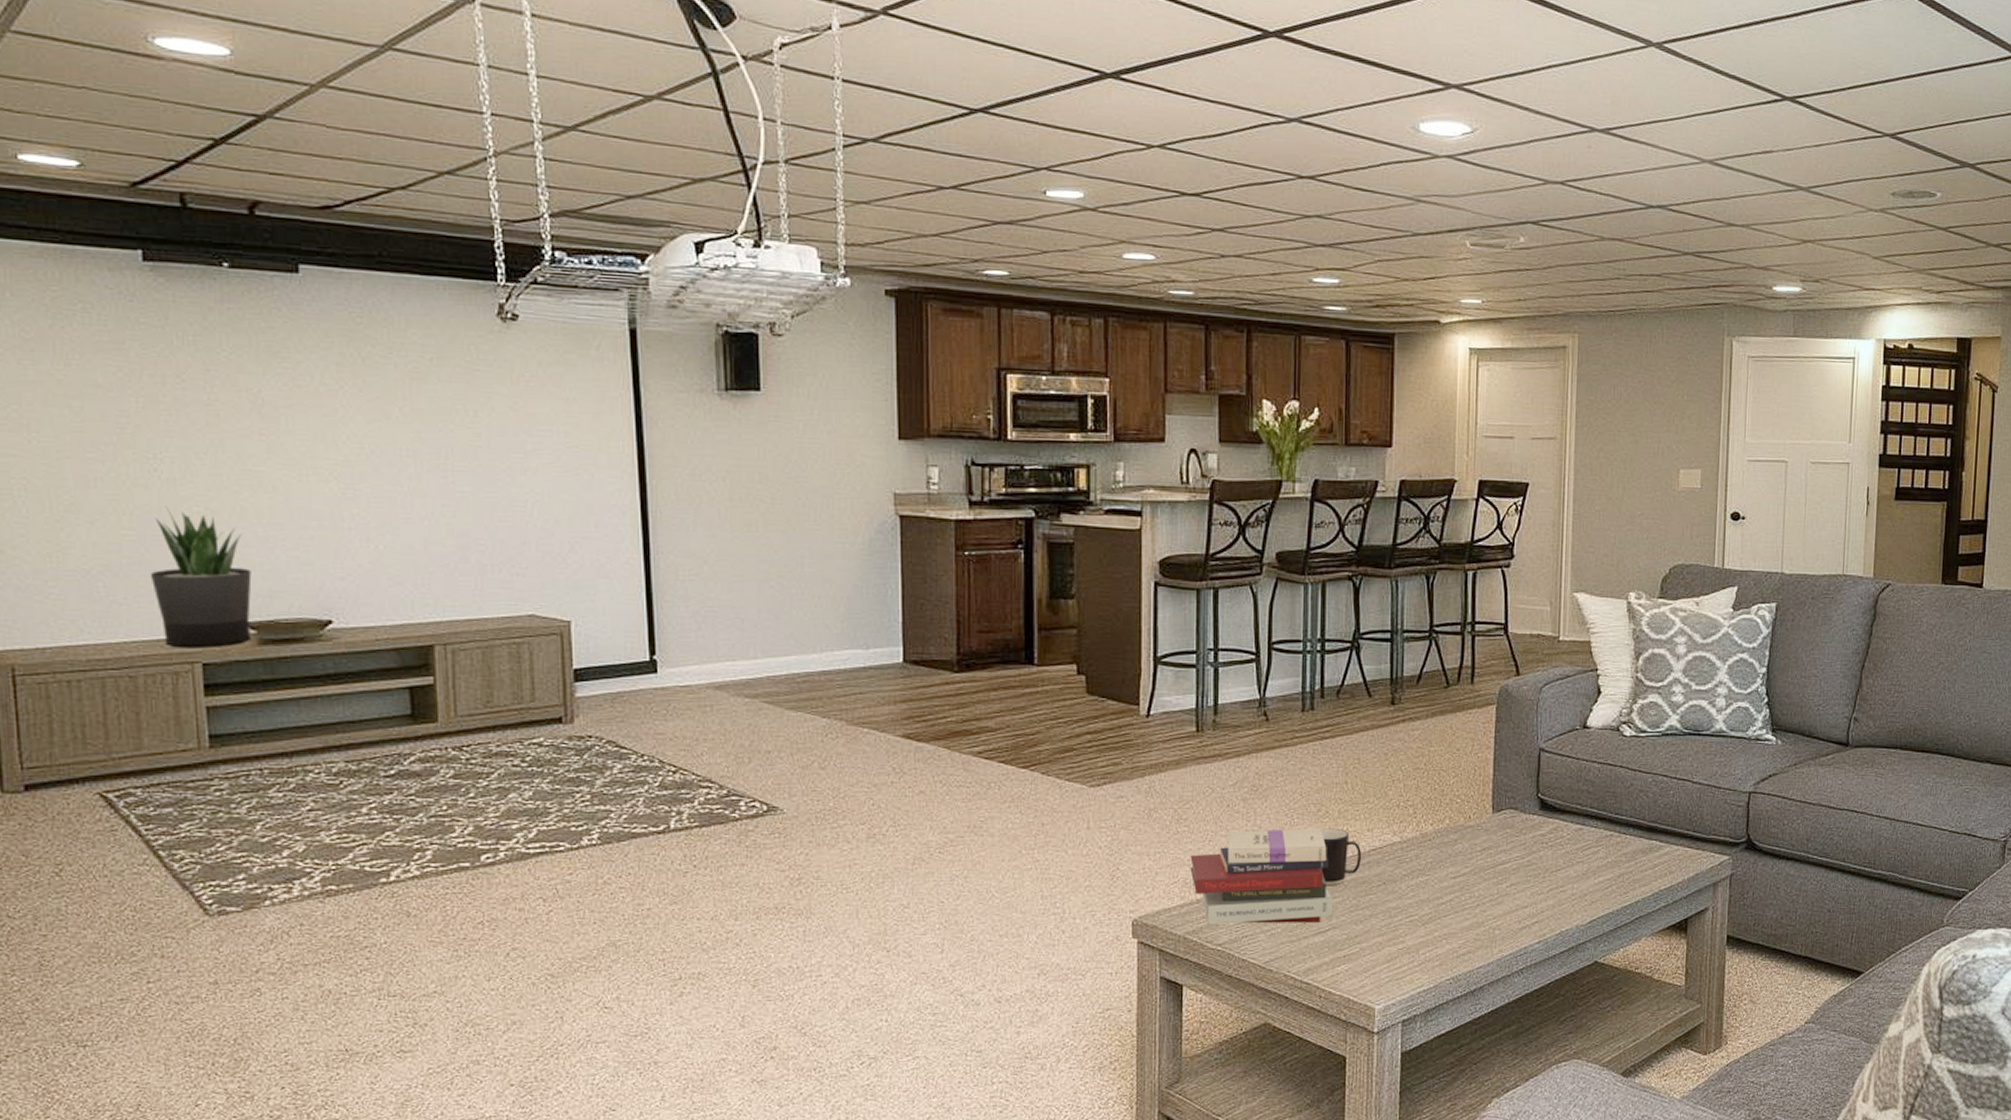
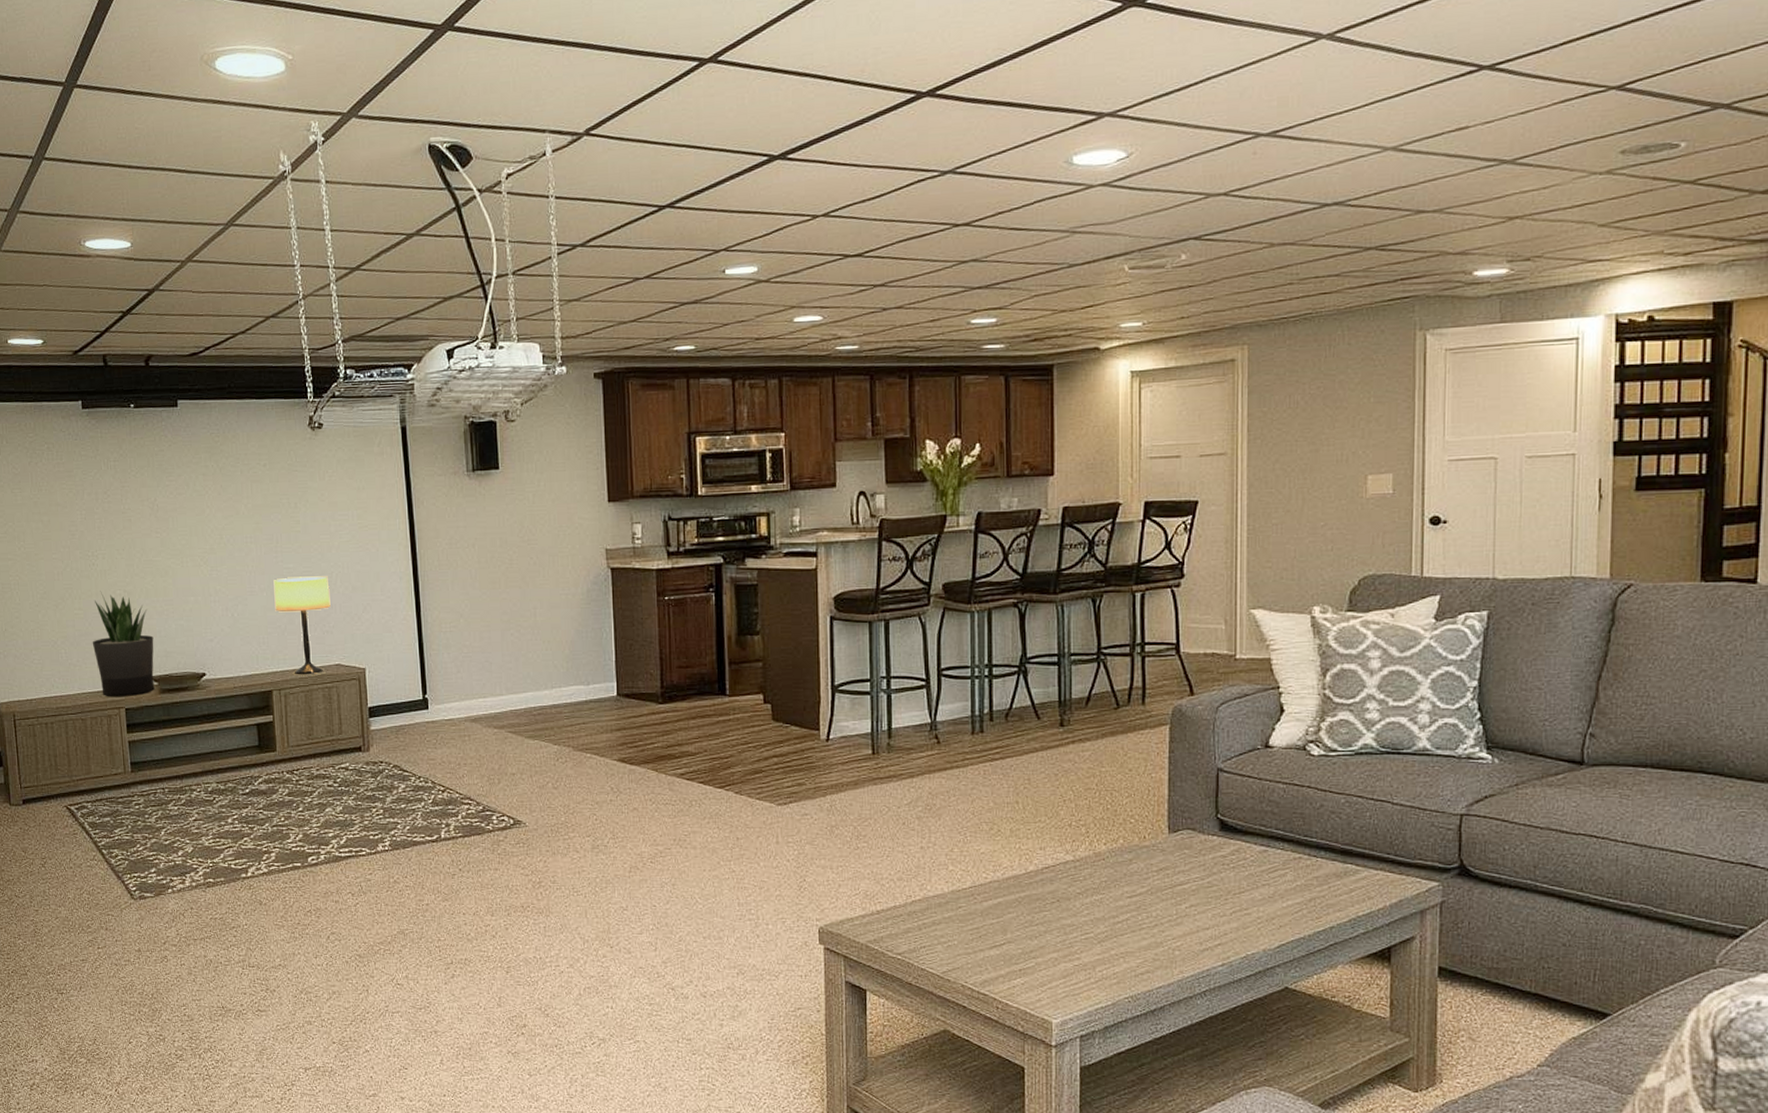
table lamp: none [440,503,523,627] -> present [273,576,331,675]
books: present [1190,828,1333,925] -> none [870,846,1007,937]
mug: present [1320,828,1362,885] -> none [993,846,1035,901]

